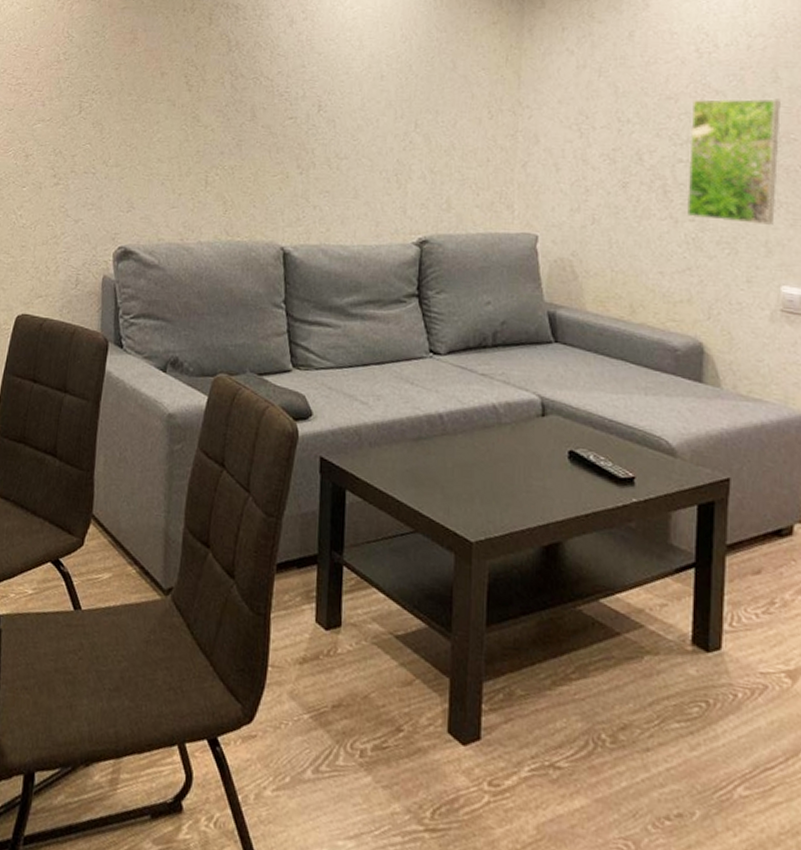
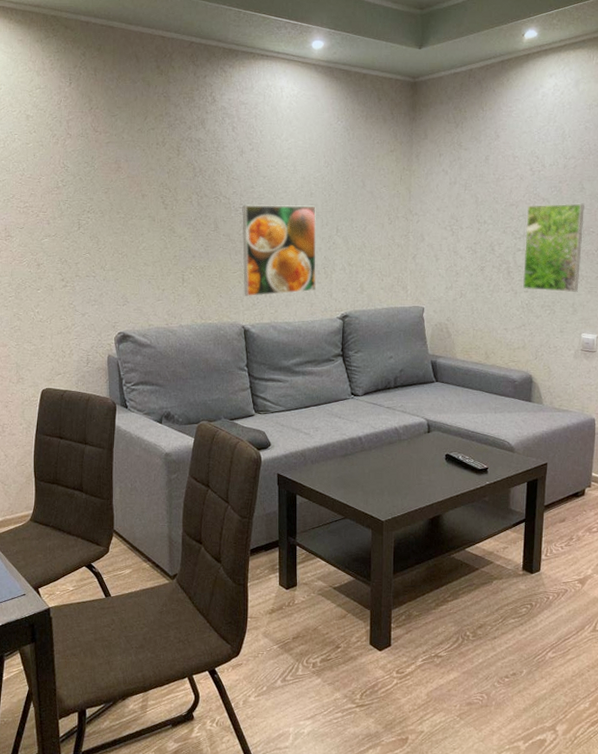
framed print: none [285,88,388,209] -> present [242,205,317,296]

